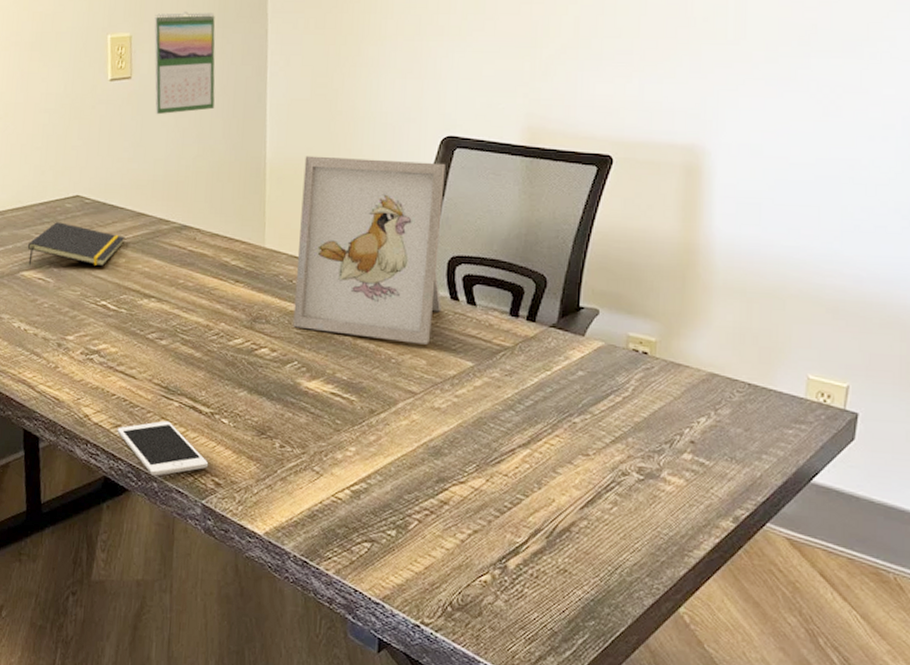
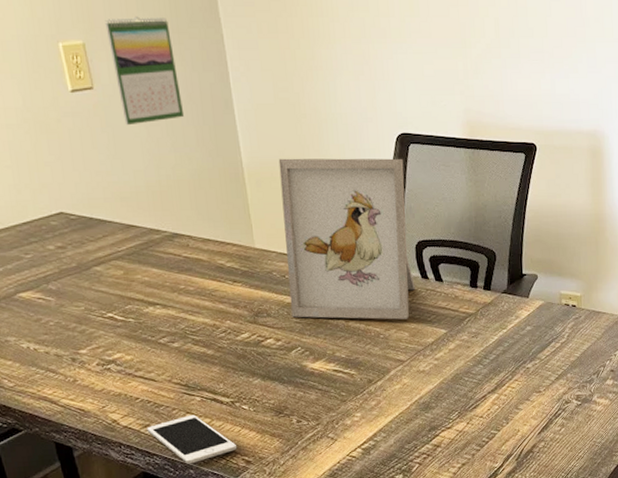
notepad: present [27,222,125,267] -> none [18,240,119,287]

